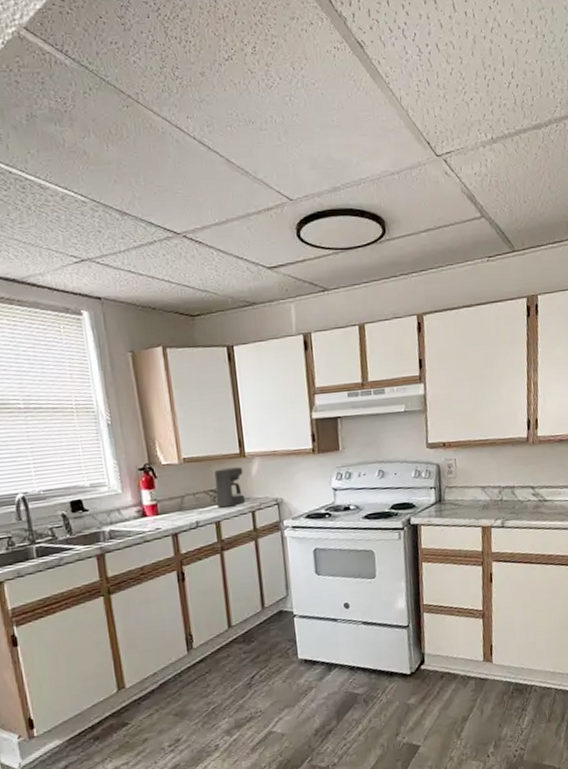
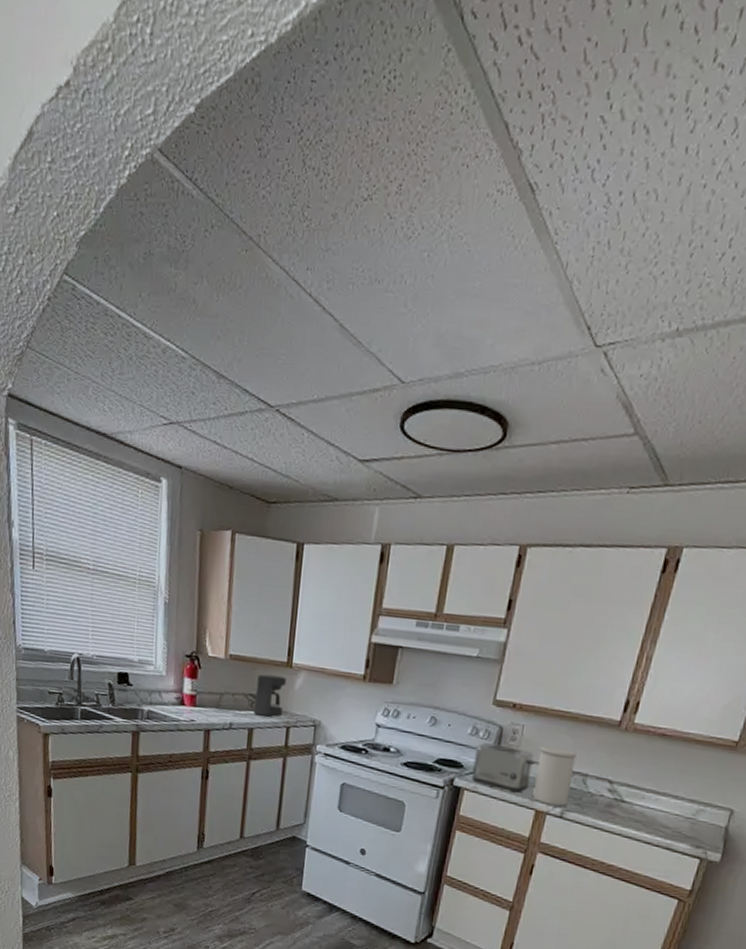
toaster: none [421,478,472,517] -> present [471,742,535,793]
canister: none [473,469,505,520] -> present [533,745,577,807]

